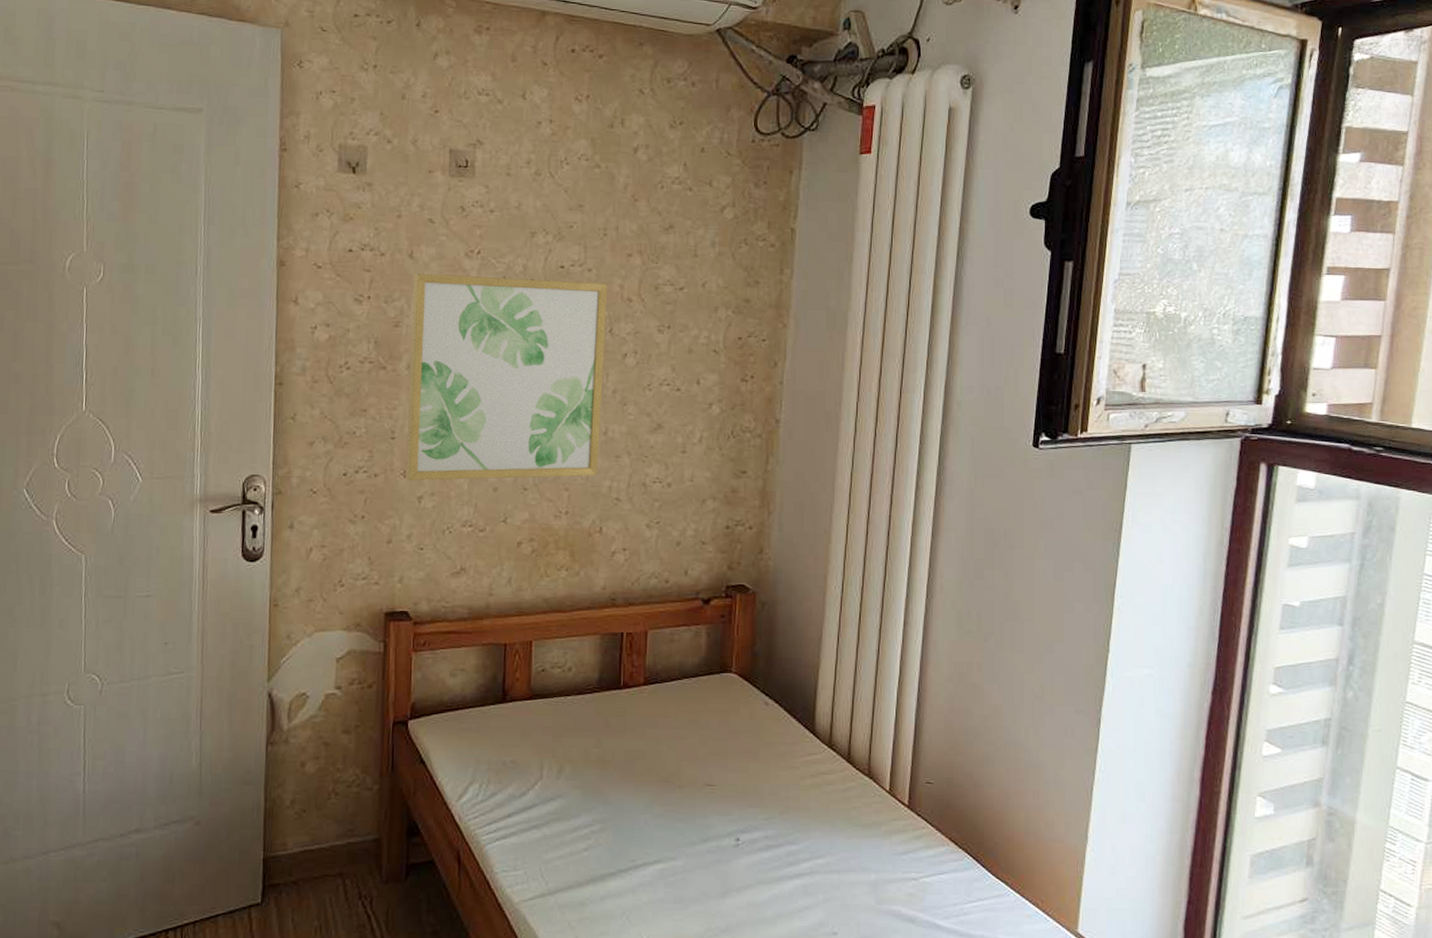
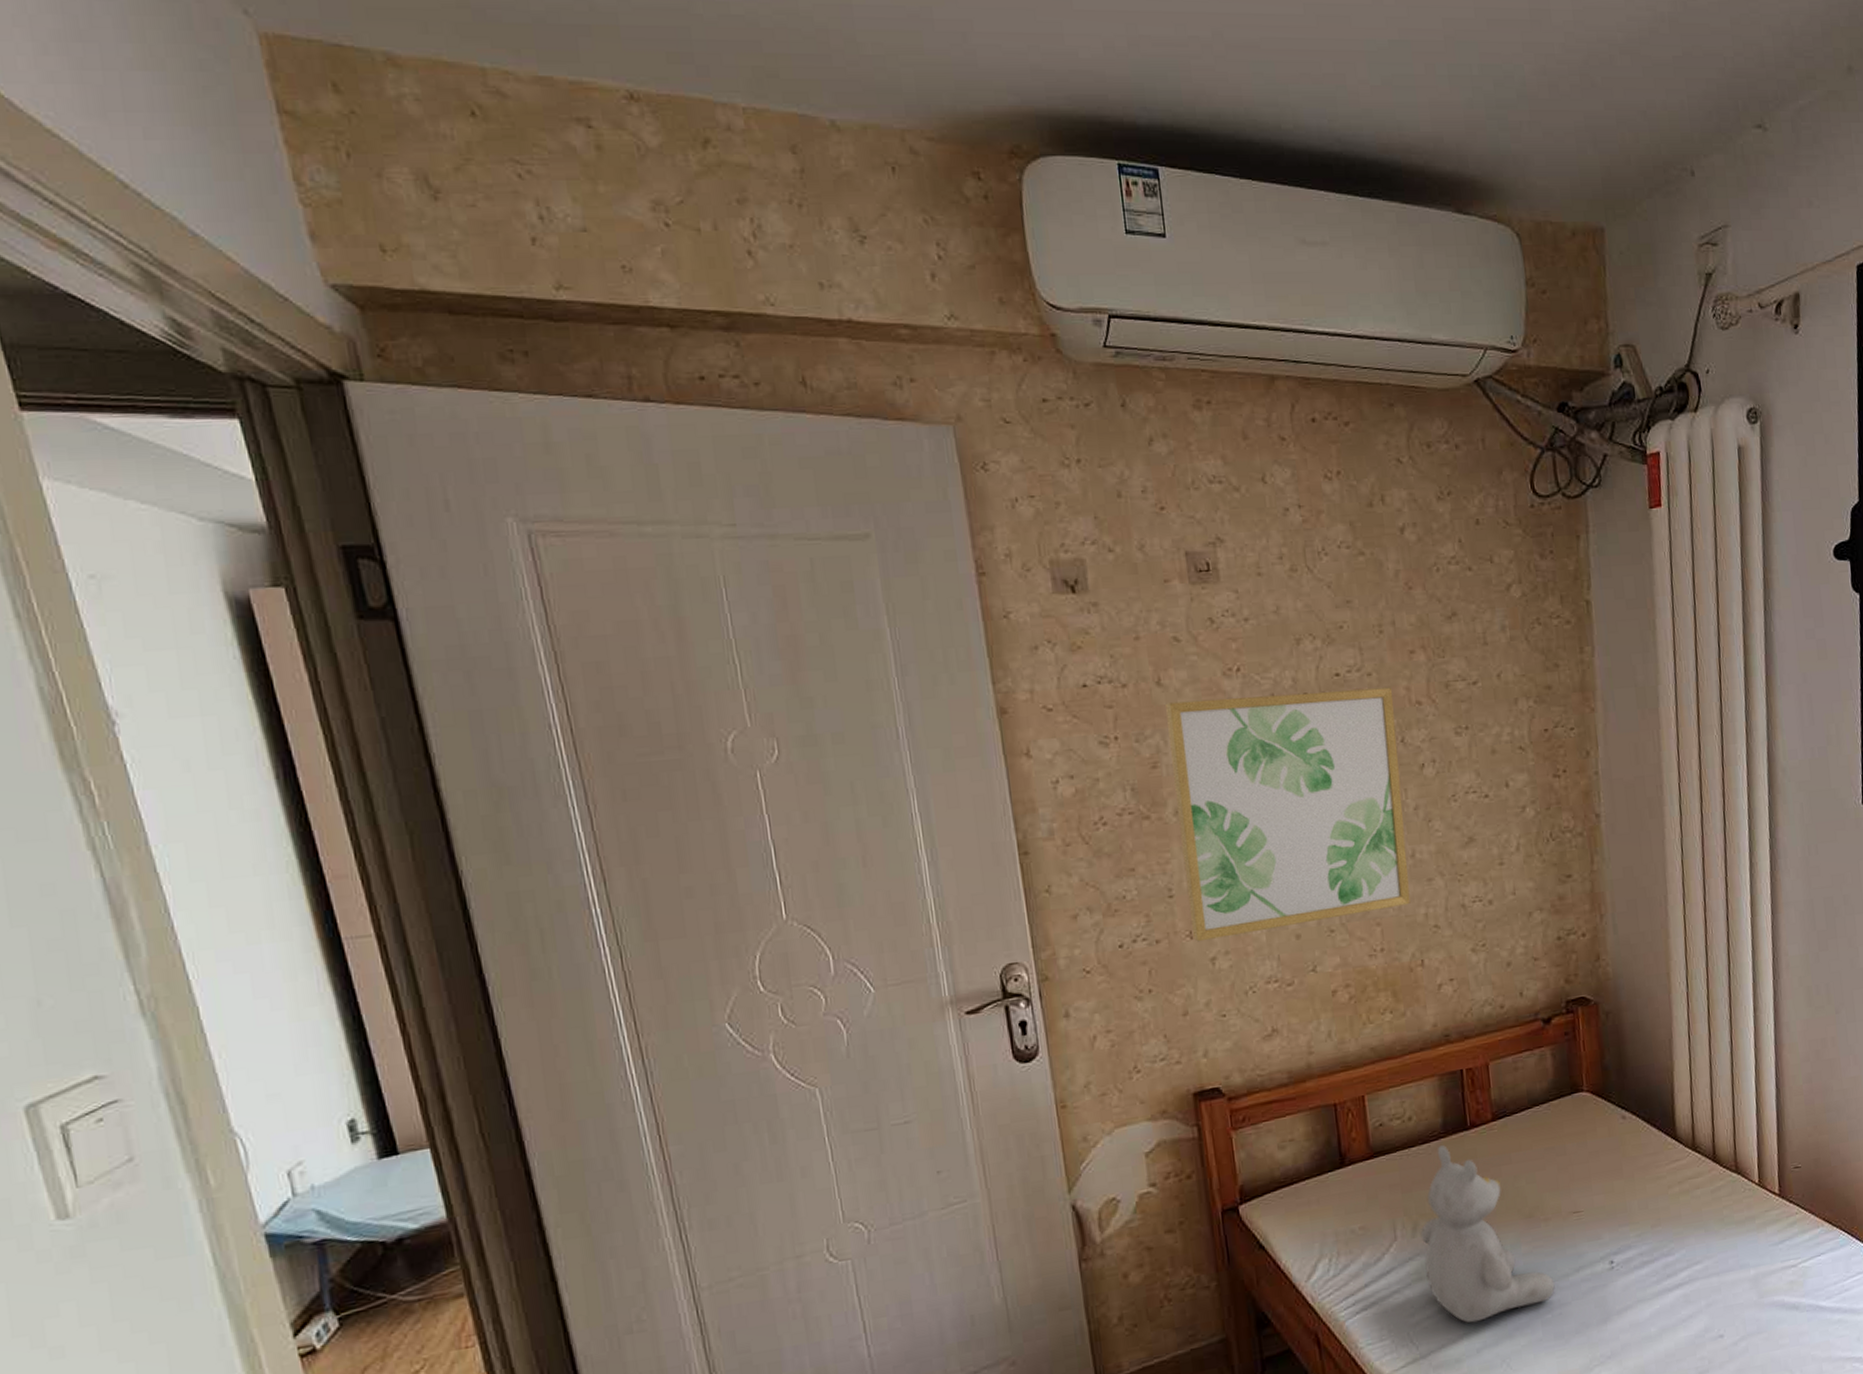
teddy bear: none [564,699,681,871] -> present [1420,1145,1555,1323]

